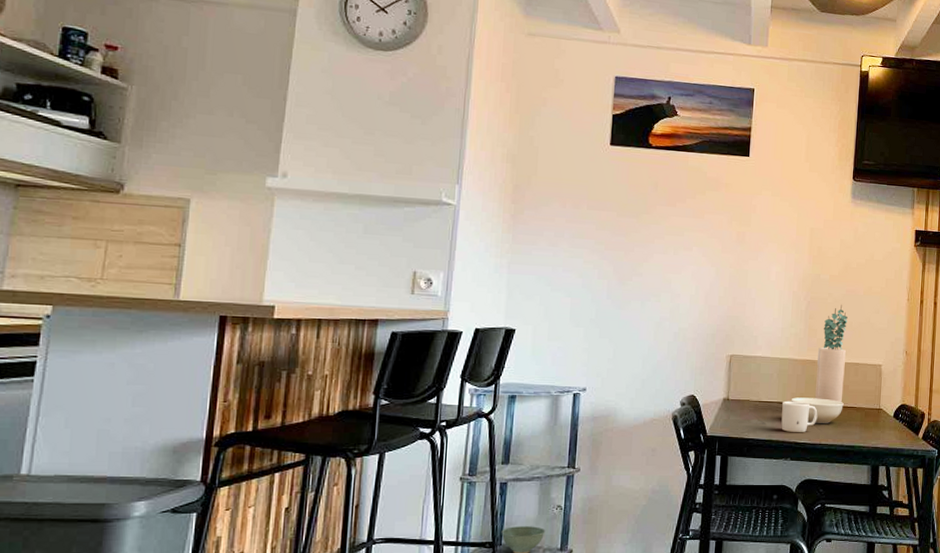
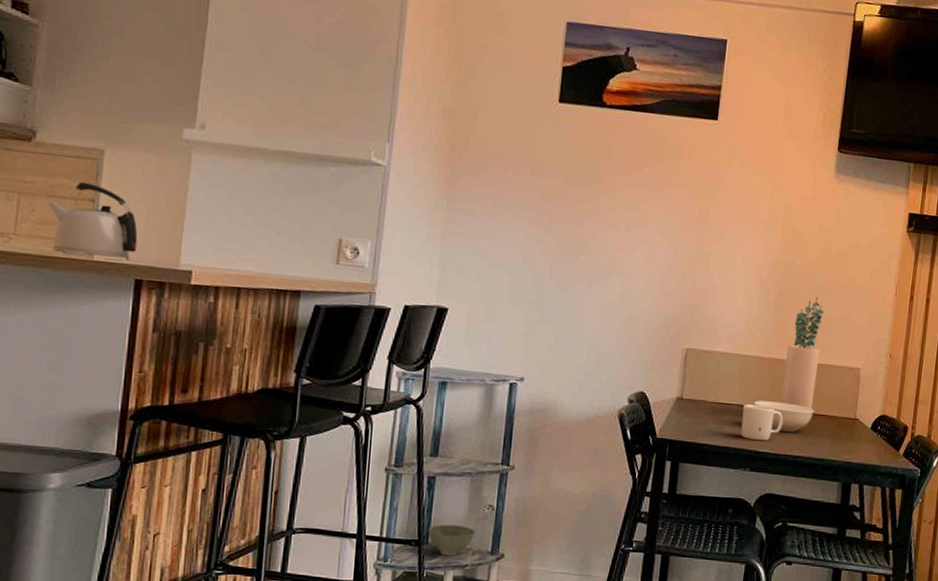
kettle: none [134,228,223,299] -> present [47,181,138,261]

